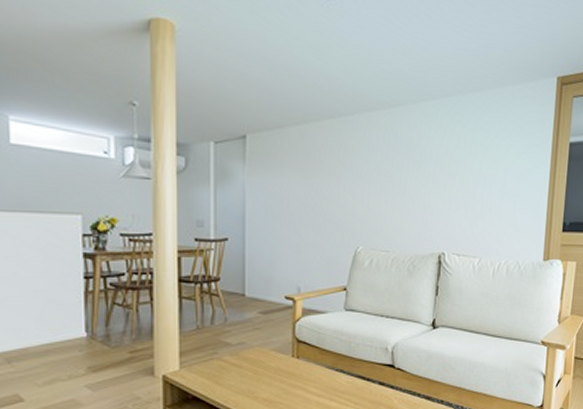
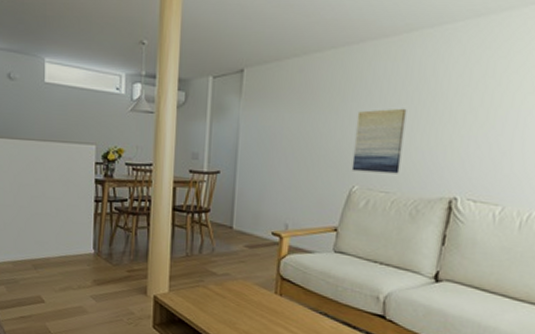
wall art: none [355,174,399,234] -> present [351,108,407,174]

